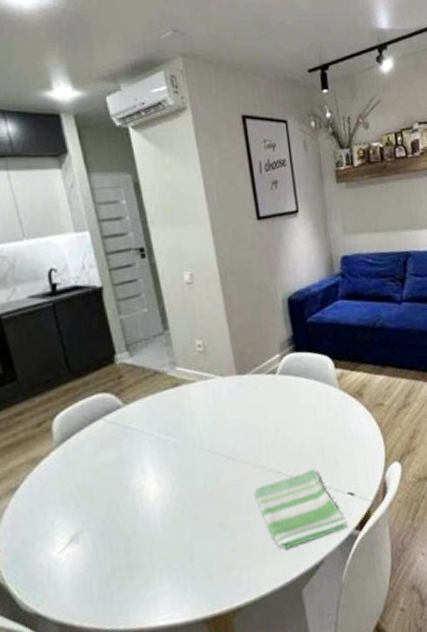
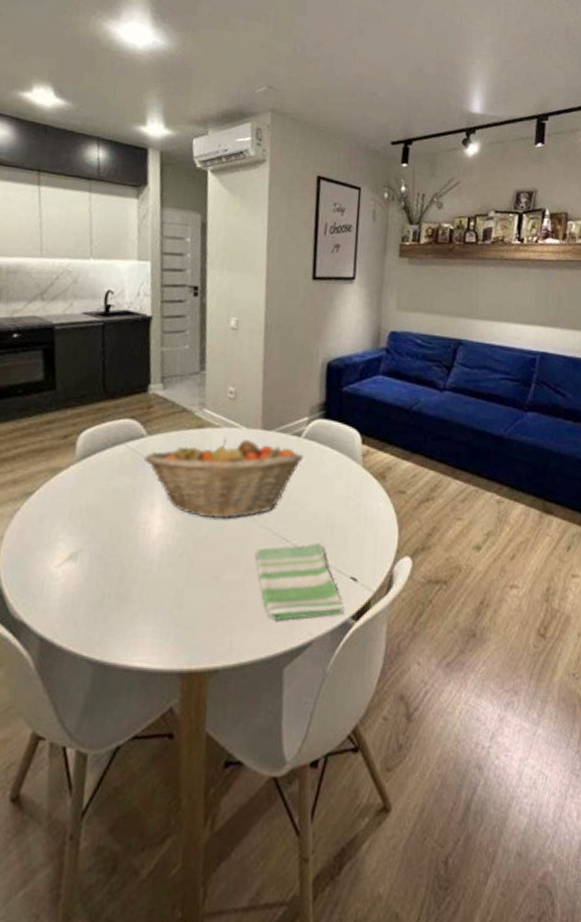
fruit basket: none [126,387,282,471] -> present [144,437,303,518]

